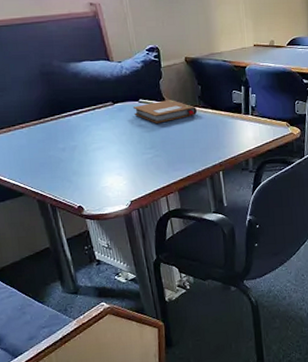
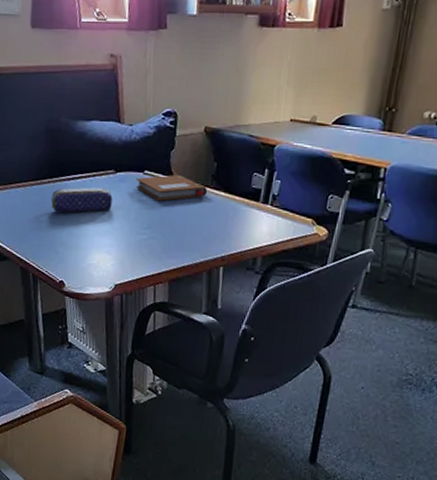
pencil case: none [56,119,115,145] -> present [51,187,113,213]

